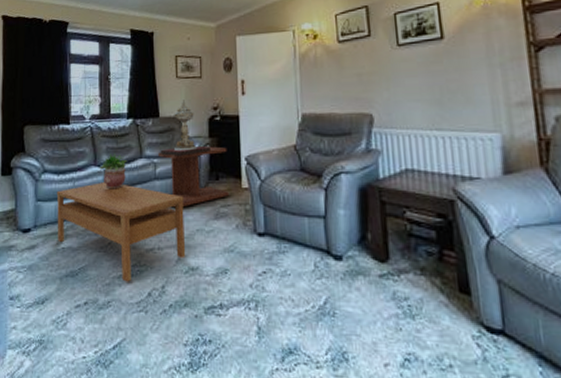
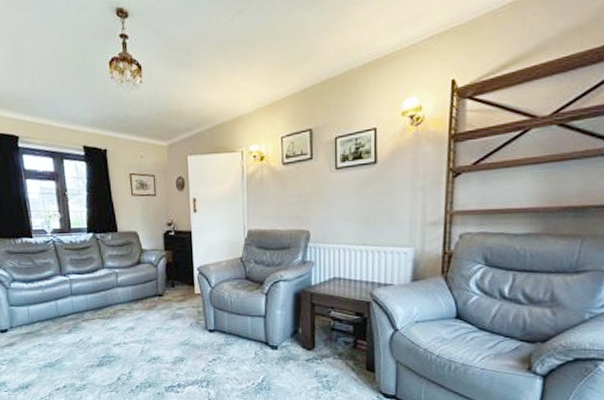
coffee table: present [56,182,186,282] -> none [27,290,148,370]
potted plant: present [99,152,128,189] -> none [65,263,92,296]
side table: present [158,146,229,208] -> none [119,258,183,311]
decorative urn: present [160,98,210,156] -> none [120,215,166,267]

